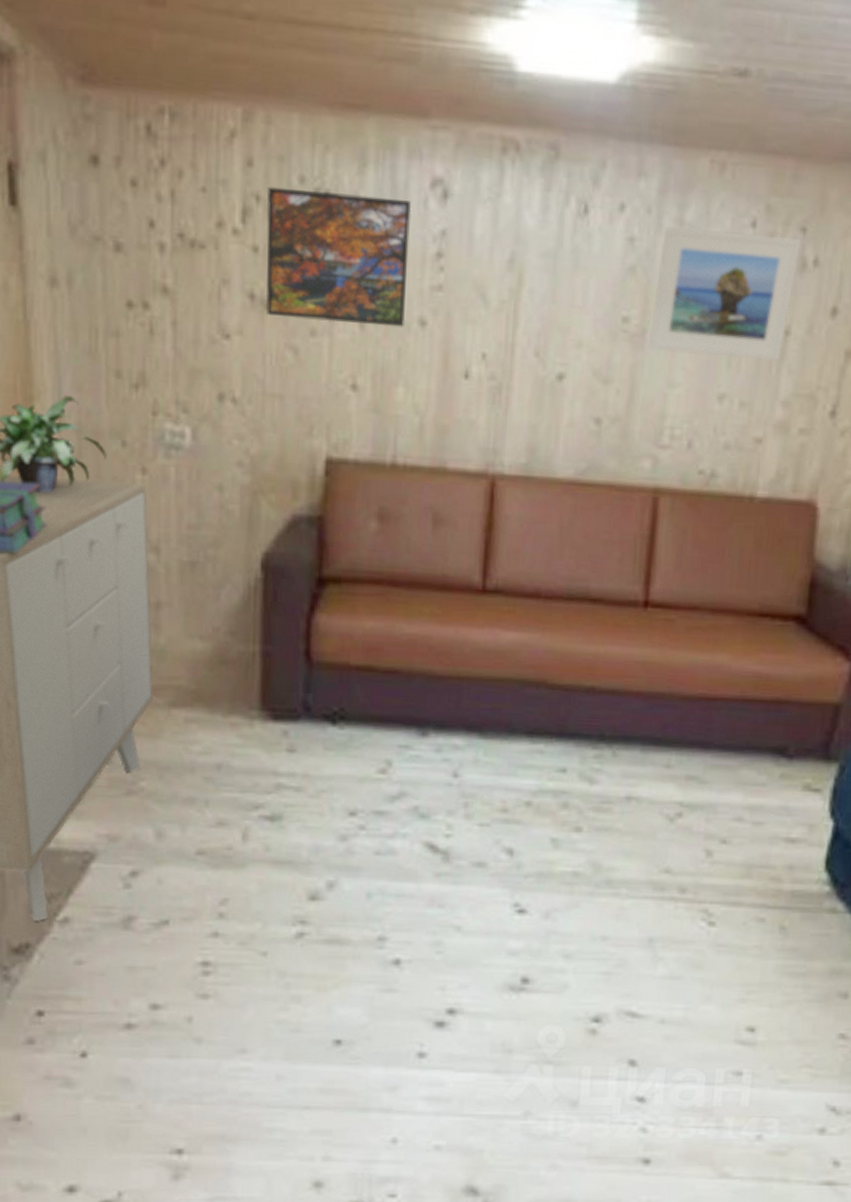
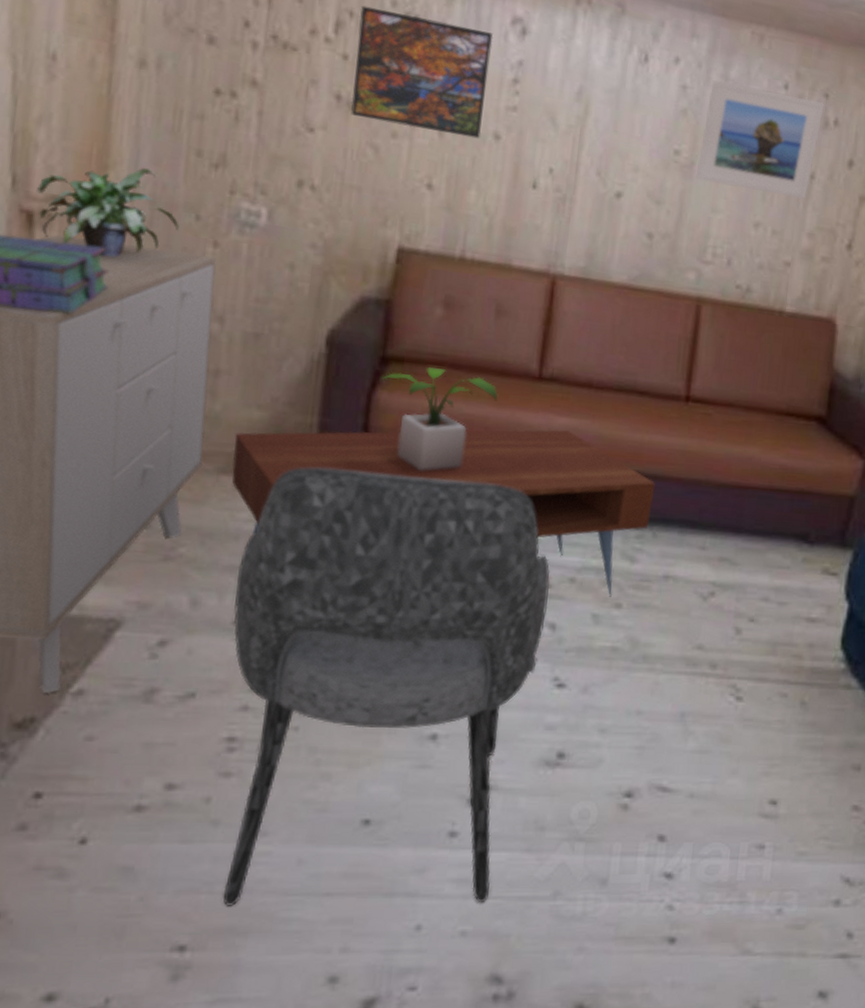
coffee table: none [181,646,614,821] -> present [231,429,656,597]
dining chair: none [195,697,506,1119] -> present [222,467,551,906]
potted plant: none [316,585,440,696] -> present [378,366,498,471]

